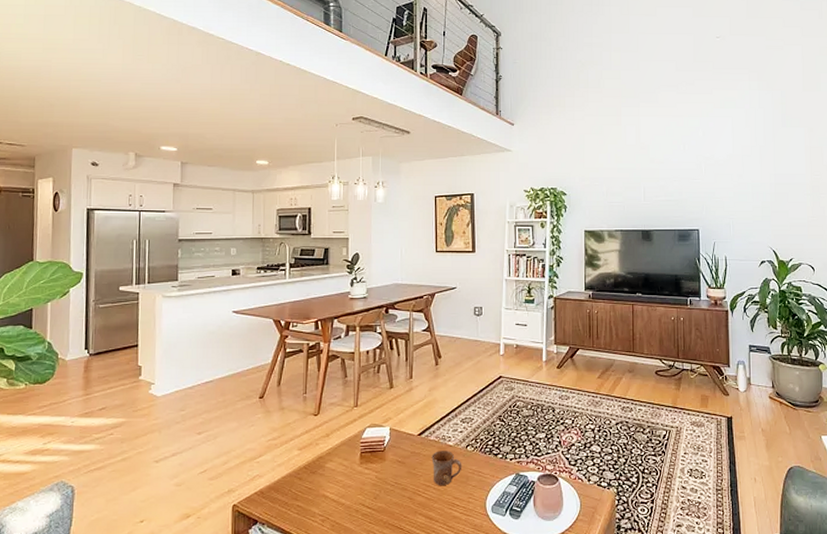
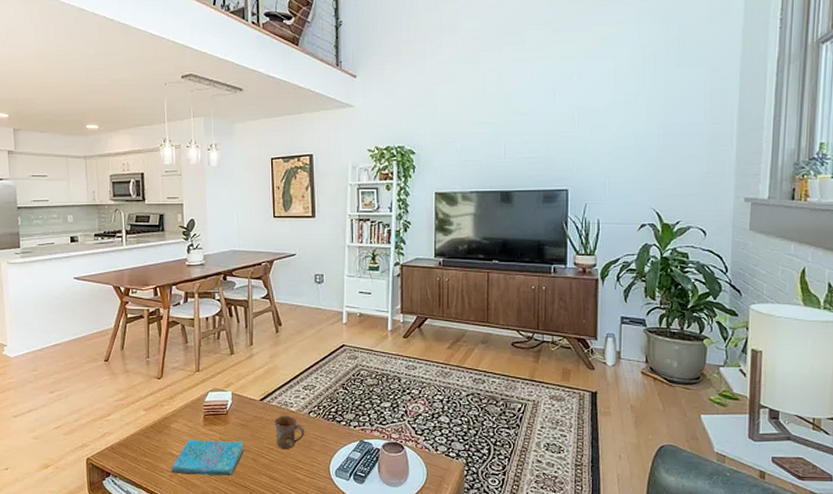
cover: none [323,479,401,518] -> present [171,439,245,476]

